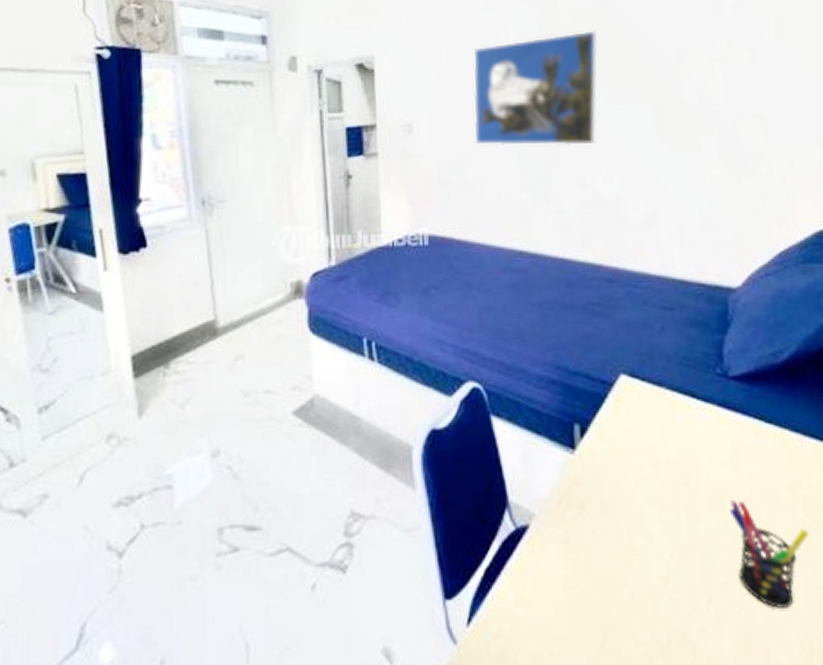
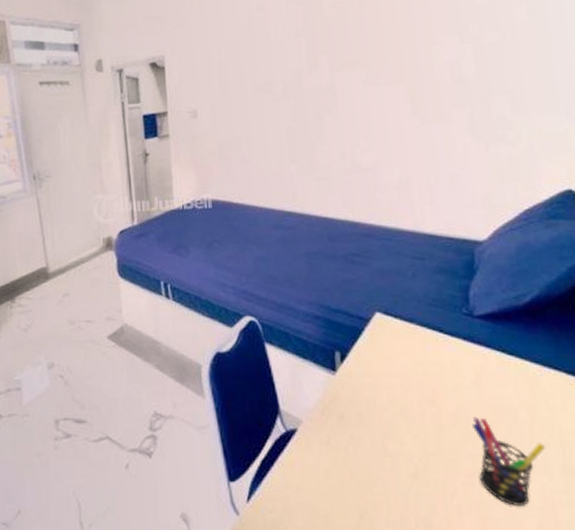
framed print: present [473,31,599,146] -> none [247,23,358,125]

